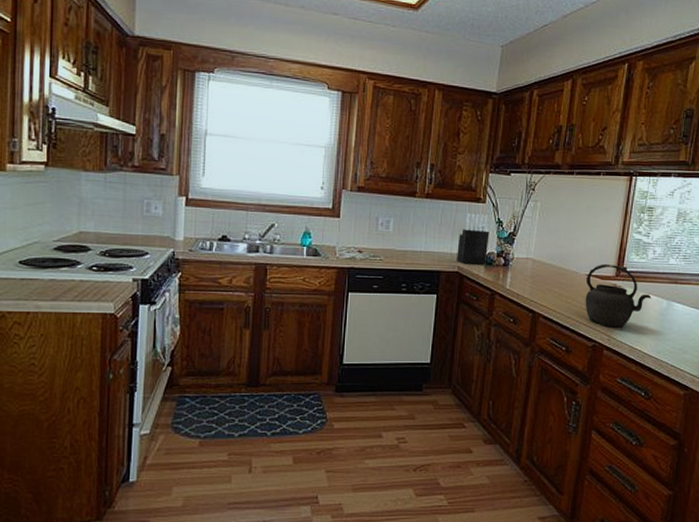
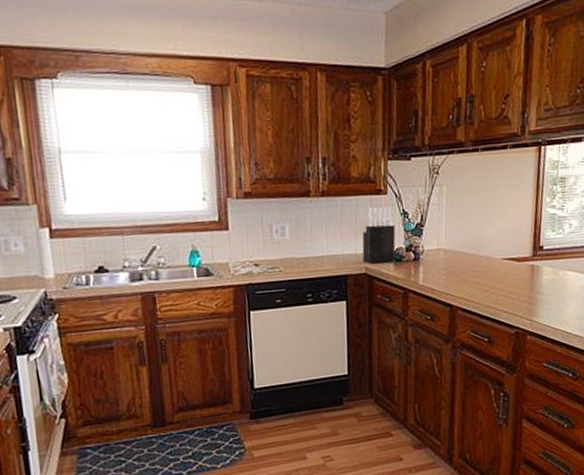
kettle: present [585,263,652,328] -> none [502,244,572,311]

